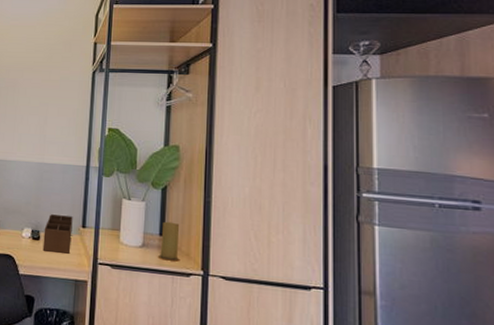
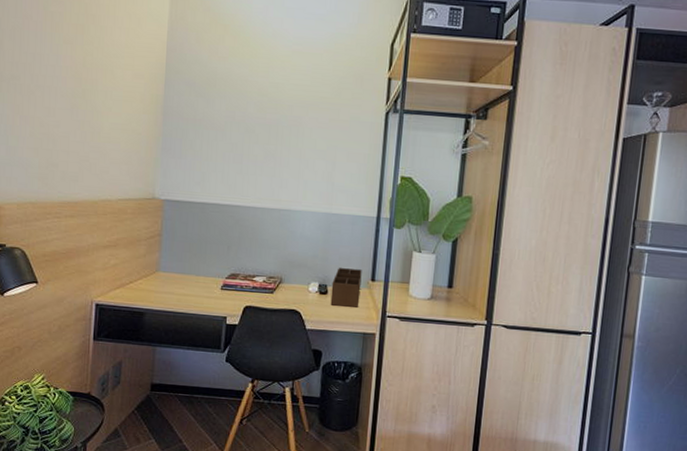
candle: present [157,221,180,262] -> none [444,274,467,313]

